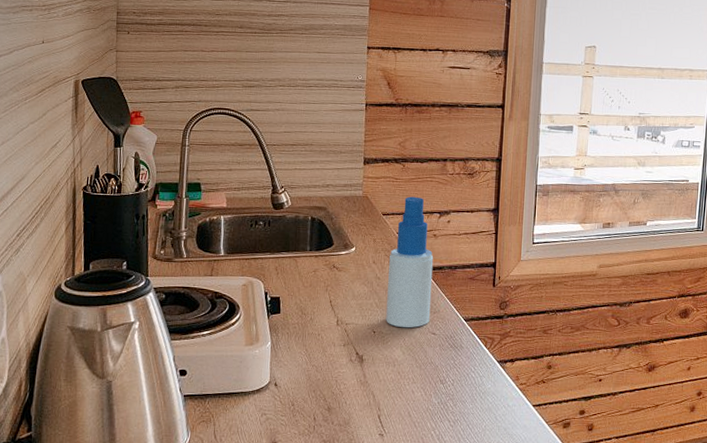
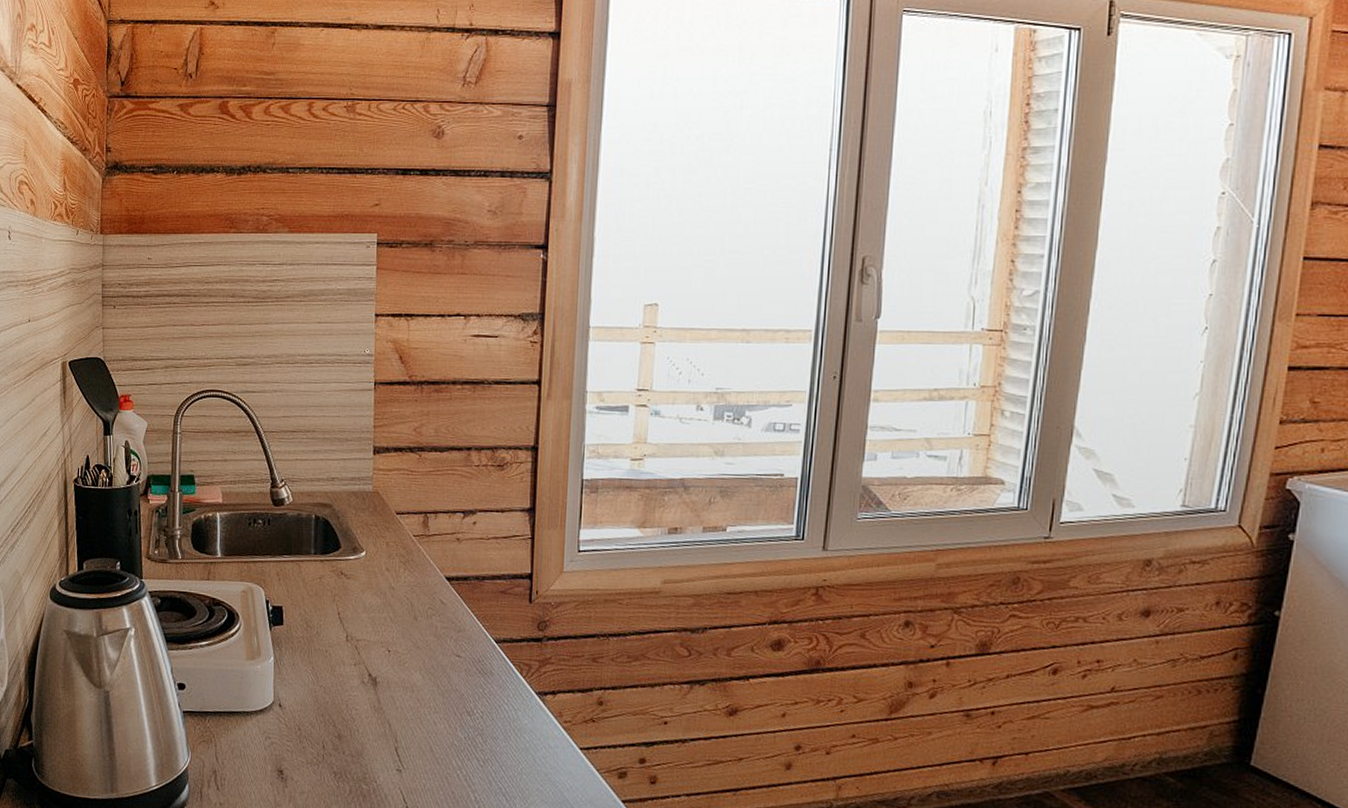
spray bottle: present [386,196,434,328] -> none [402,492,457,648]

